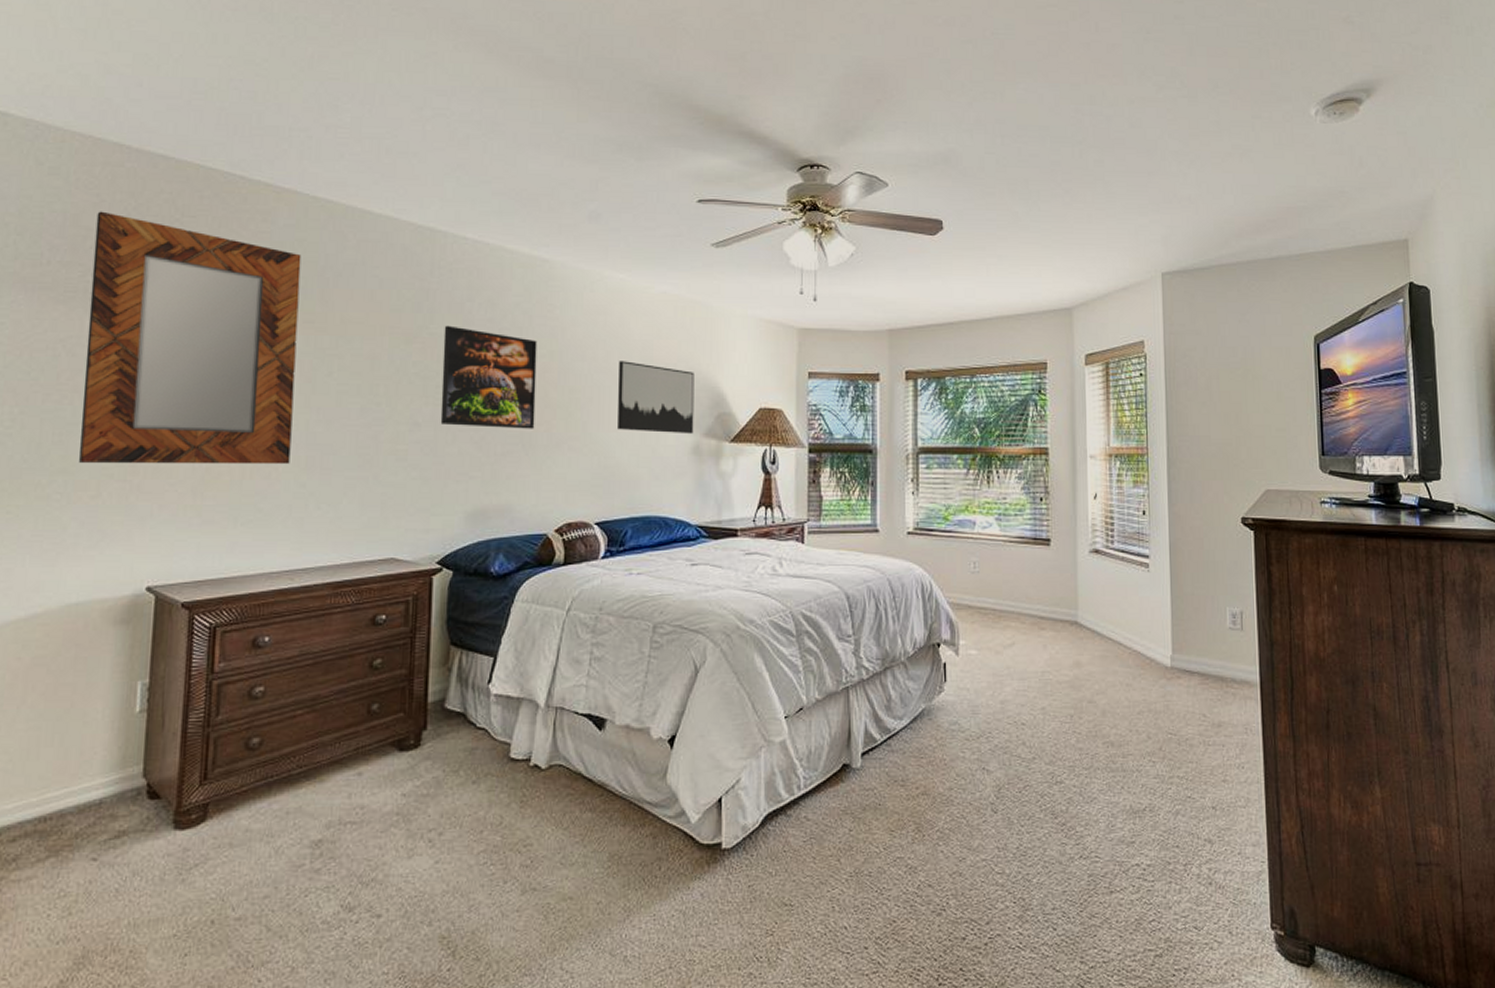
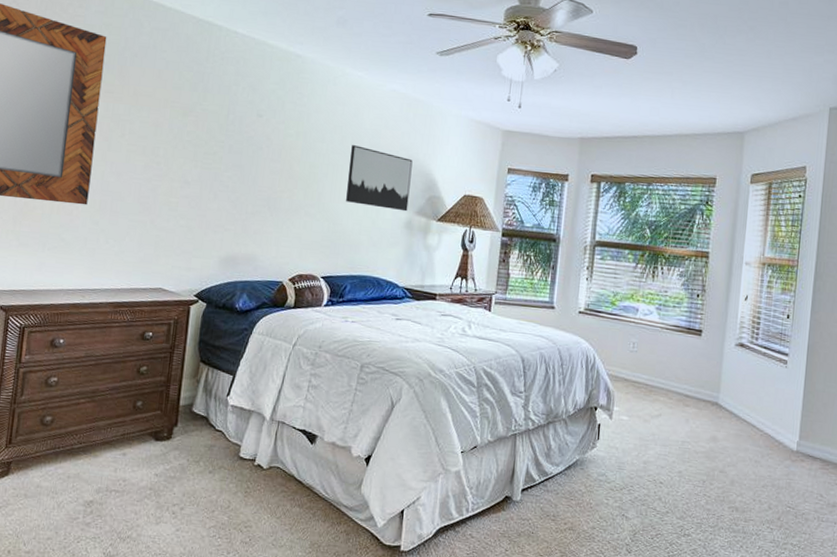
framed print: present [440,325,537,429] -> none [205,104,287,195]

